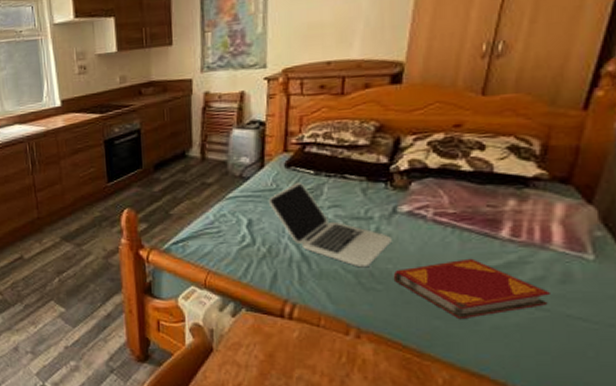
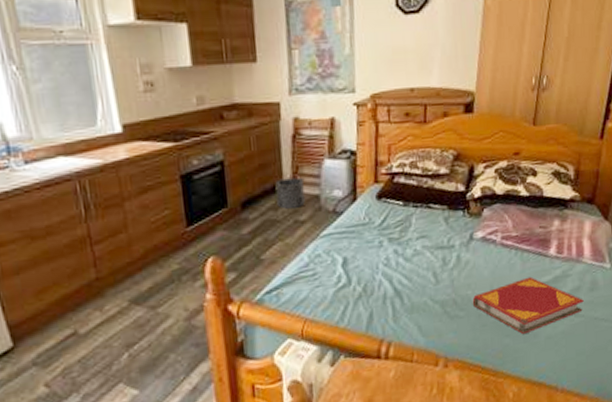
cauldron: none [185,144,213,172] -> present [275,177,305,209]
laptop: present [268,181,392,268] -> none [361,214,470,297]

